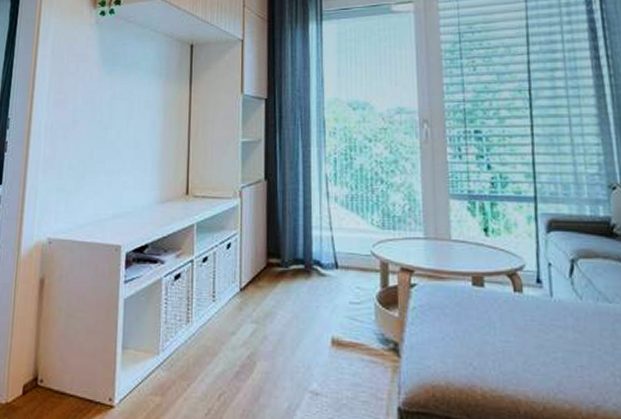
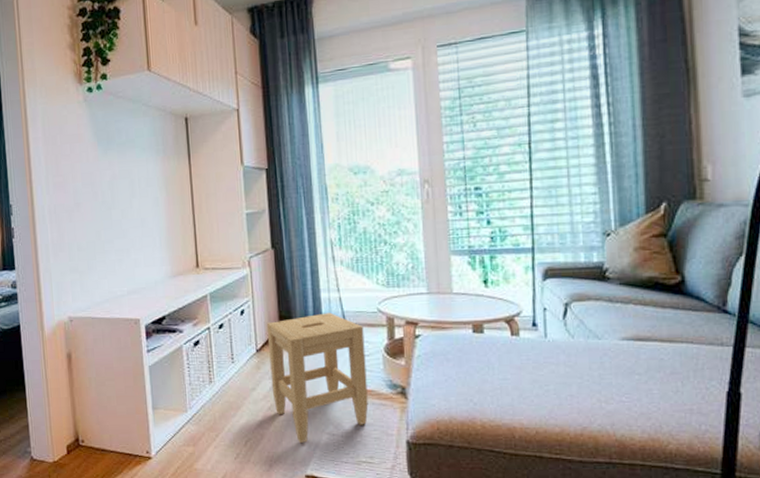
stool: none [253,252,357,402] -> present [266,312,368,444]

